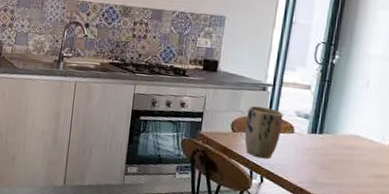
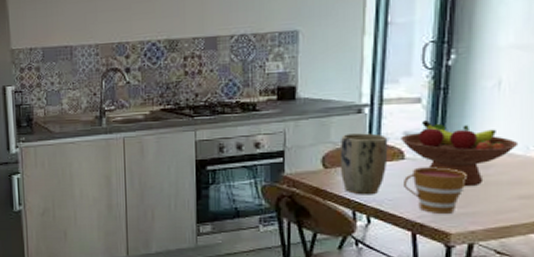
cup: none [290,141,340,183] -> present [402,167,469,213]
fruit bowl: none [292,104,378,163] -> present [401,120,519,187]

